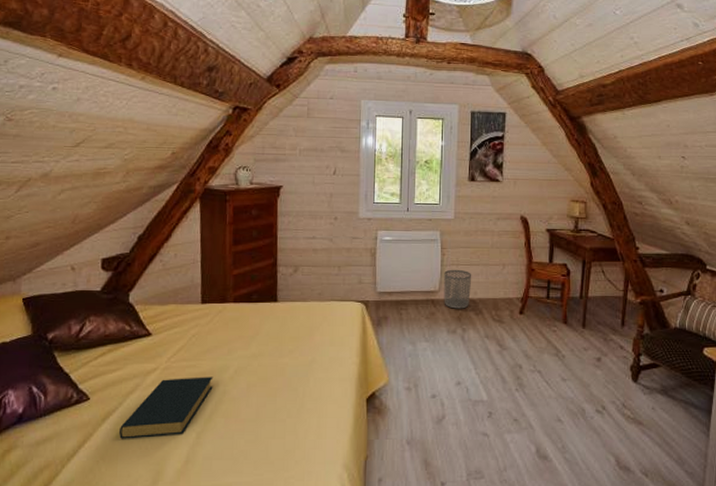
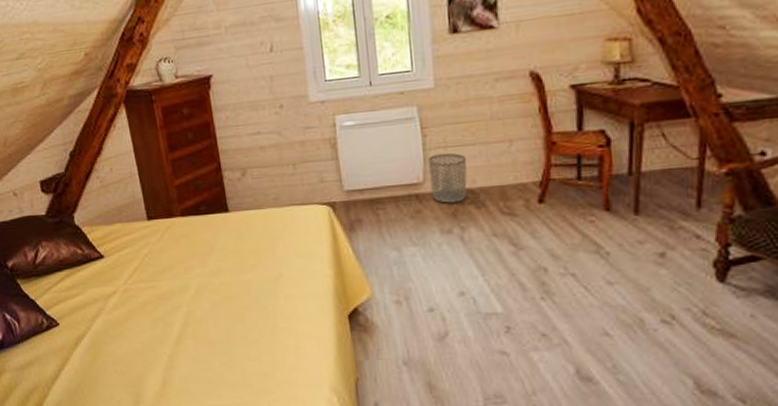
hardback book: present [119,377,214,439] -> none [93,297,176,363]

